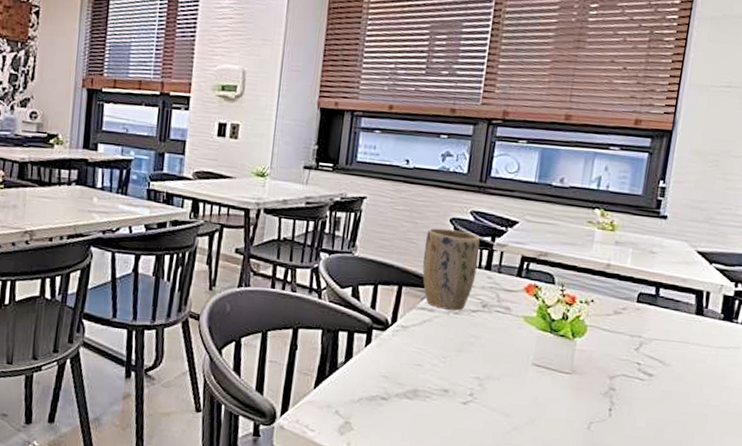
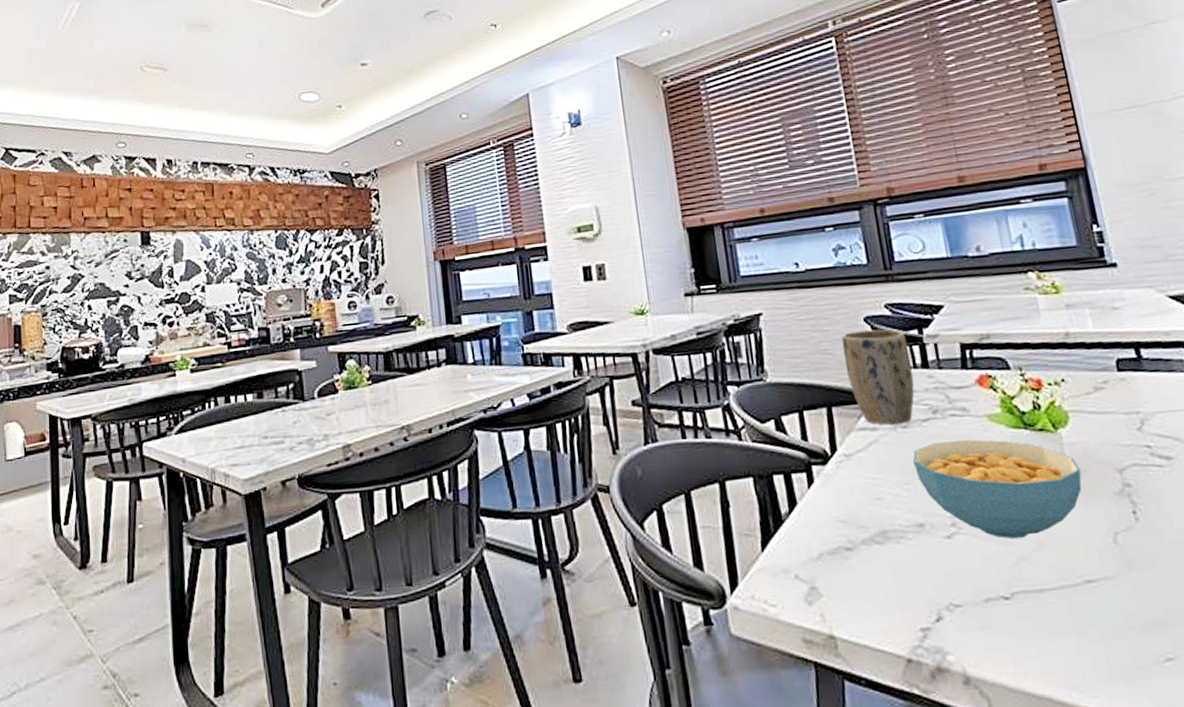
cereal bowl: none [454,330,582,414] -> present [913,439,1082,539]

